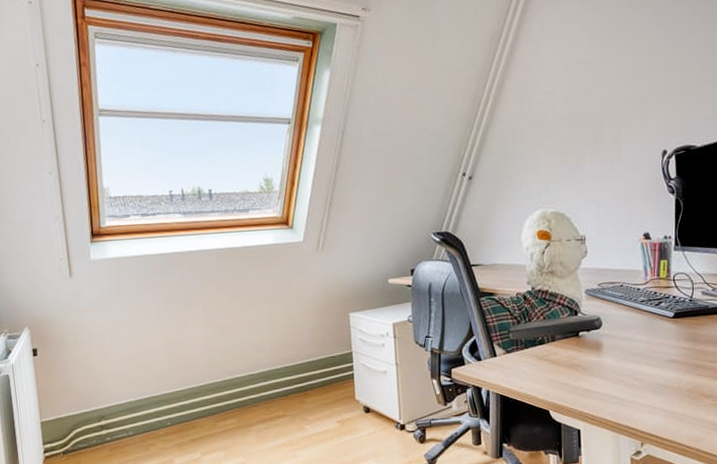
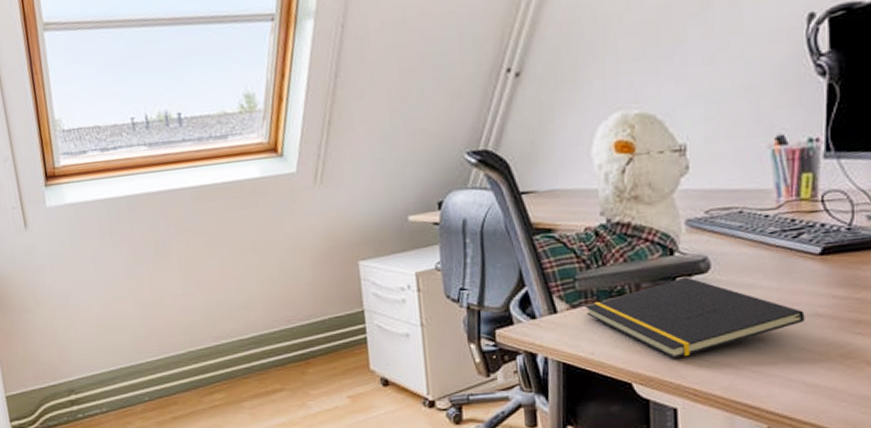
notepad: none [516,331,664,392] -> present [585,277,805,359]

